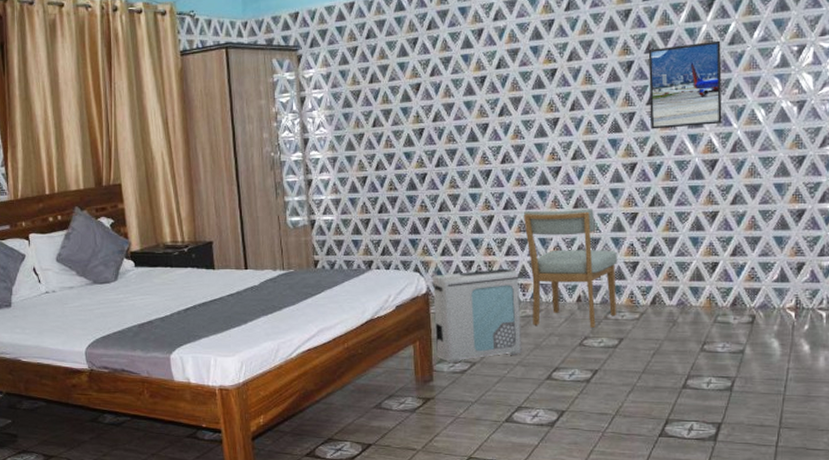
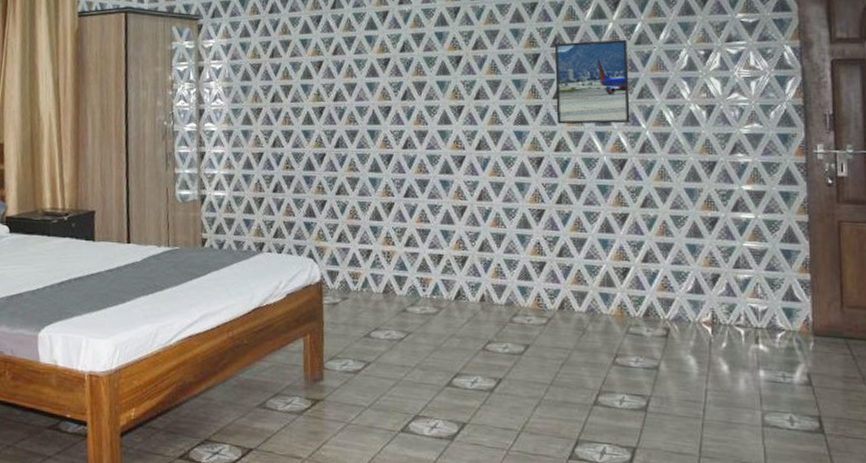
air purifier: present [432,268,522,364] -> none [326,260,421,362]
chair: present [523,209,618,329] -> none [424,199,524,332]

